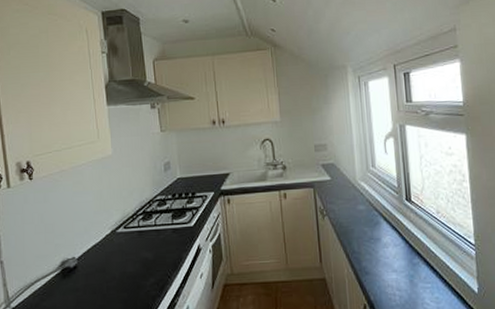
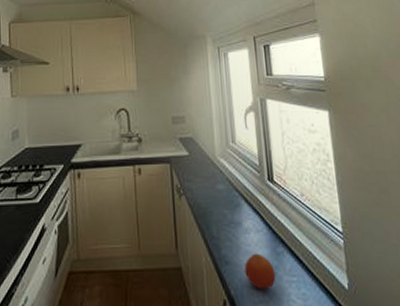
fruit: none [383,264,412,295] -> present [244,253,276,290]

